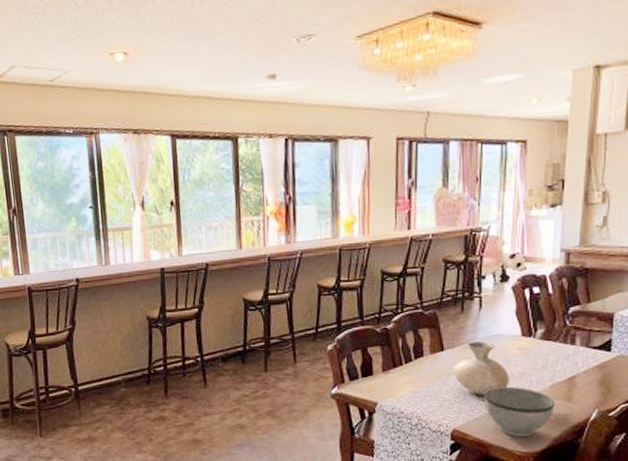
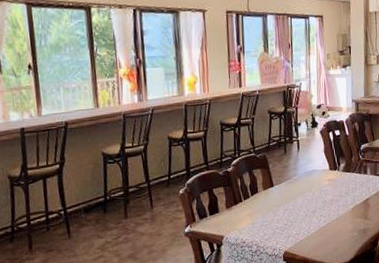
vase: present [453,342,509,396] -> none [281,176,324,221]
bowl: present [484,386,555,437] -> none [306,211,357,252]

